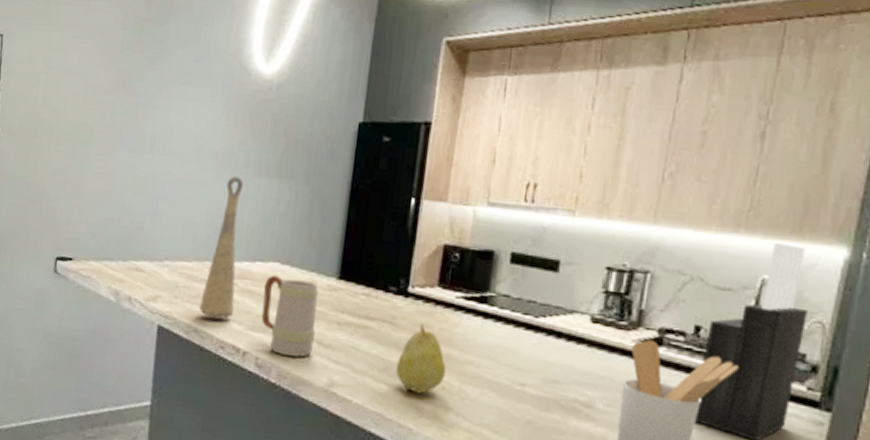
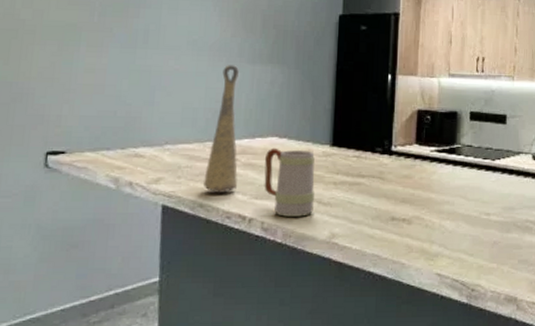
fruit: present [396,324,447,394] -> none [387,176,428,233]

